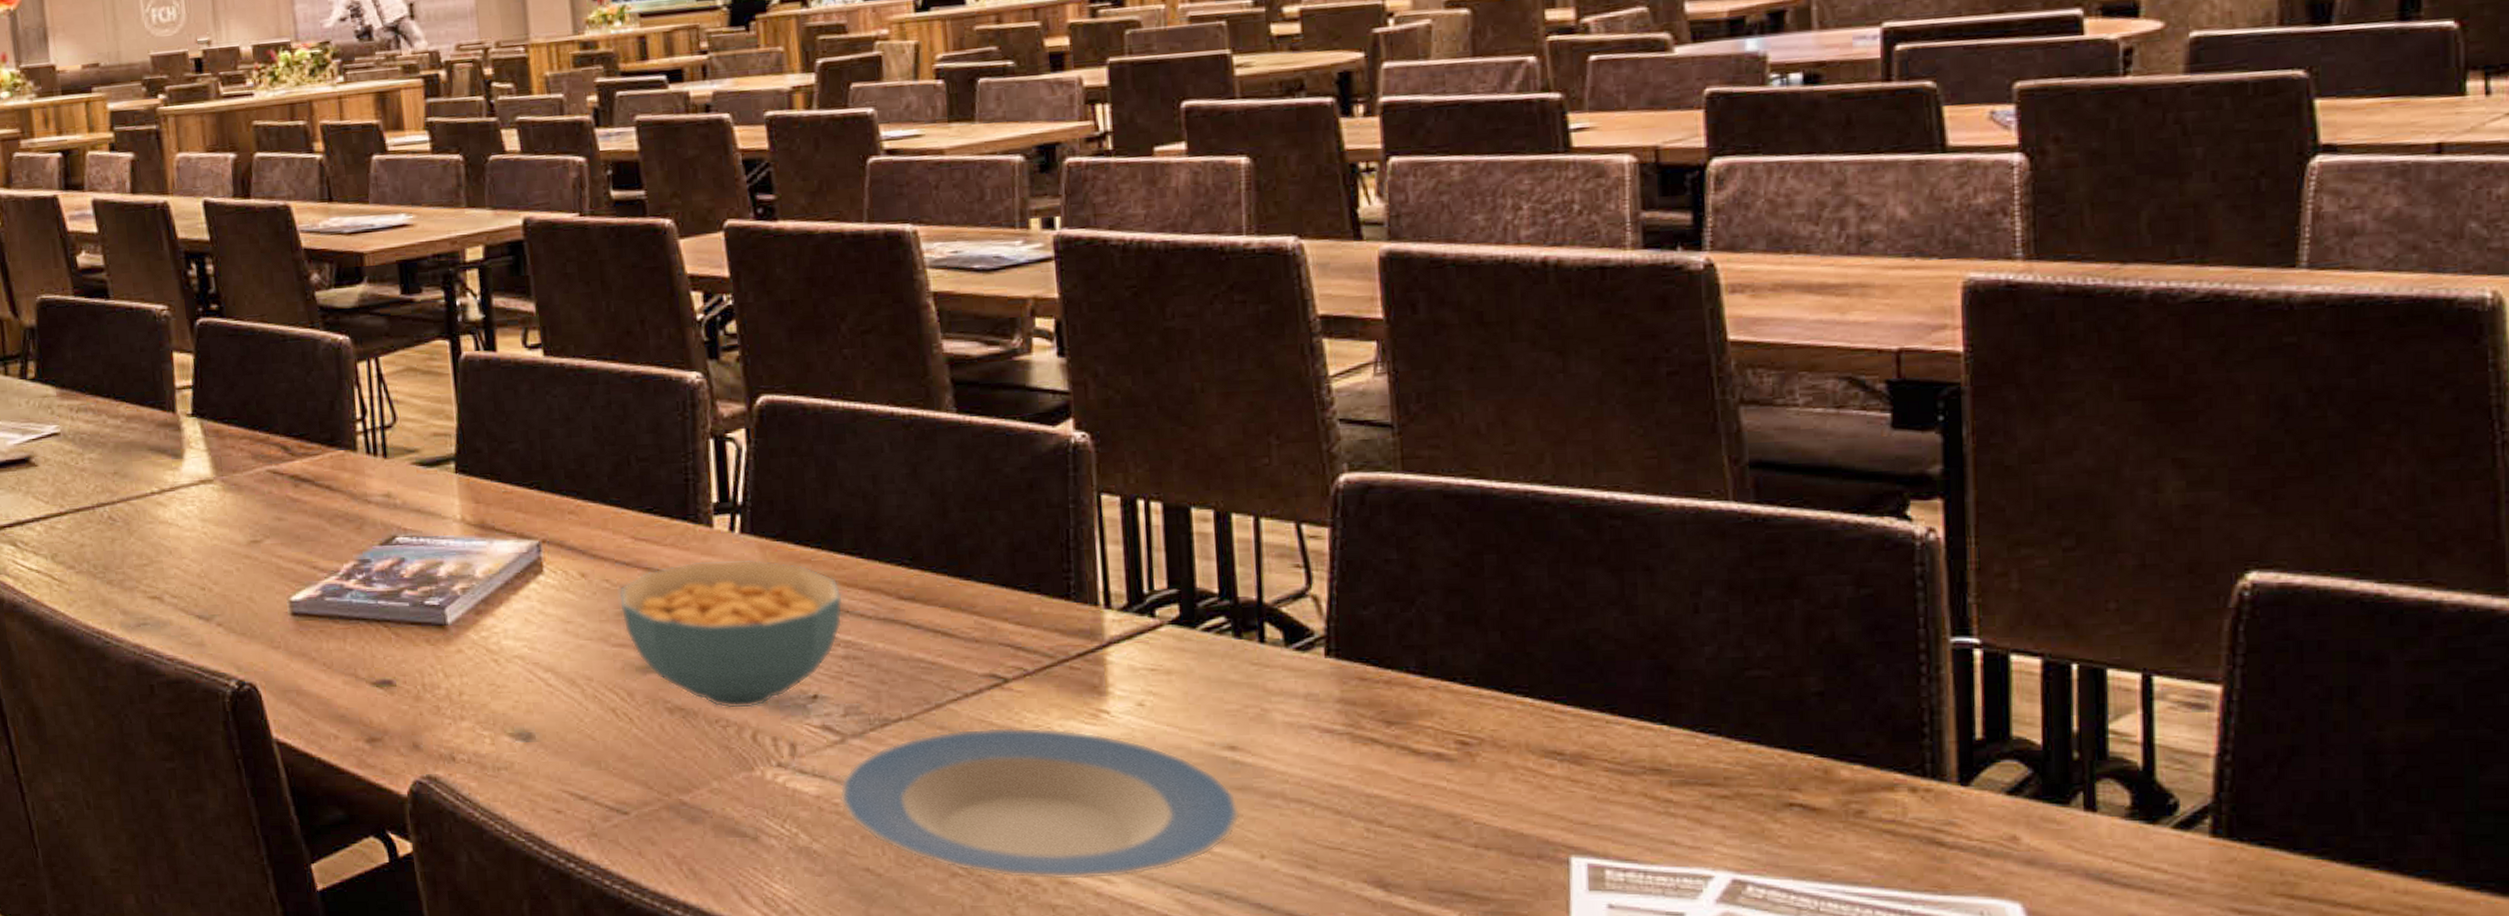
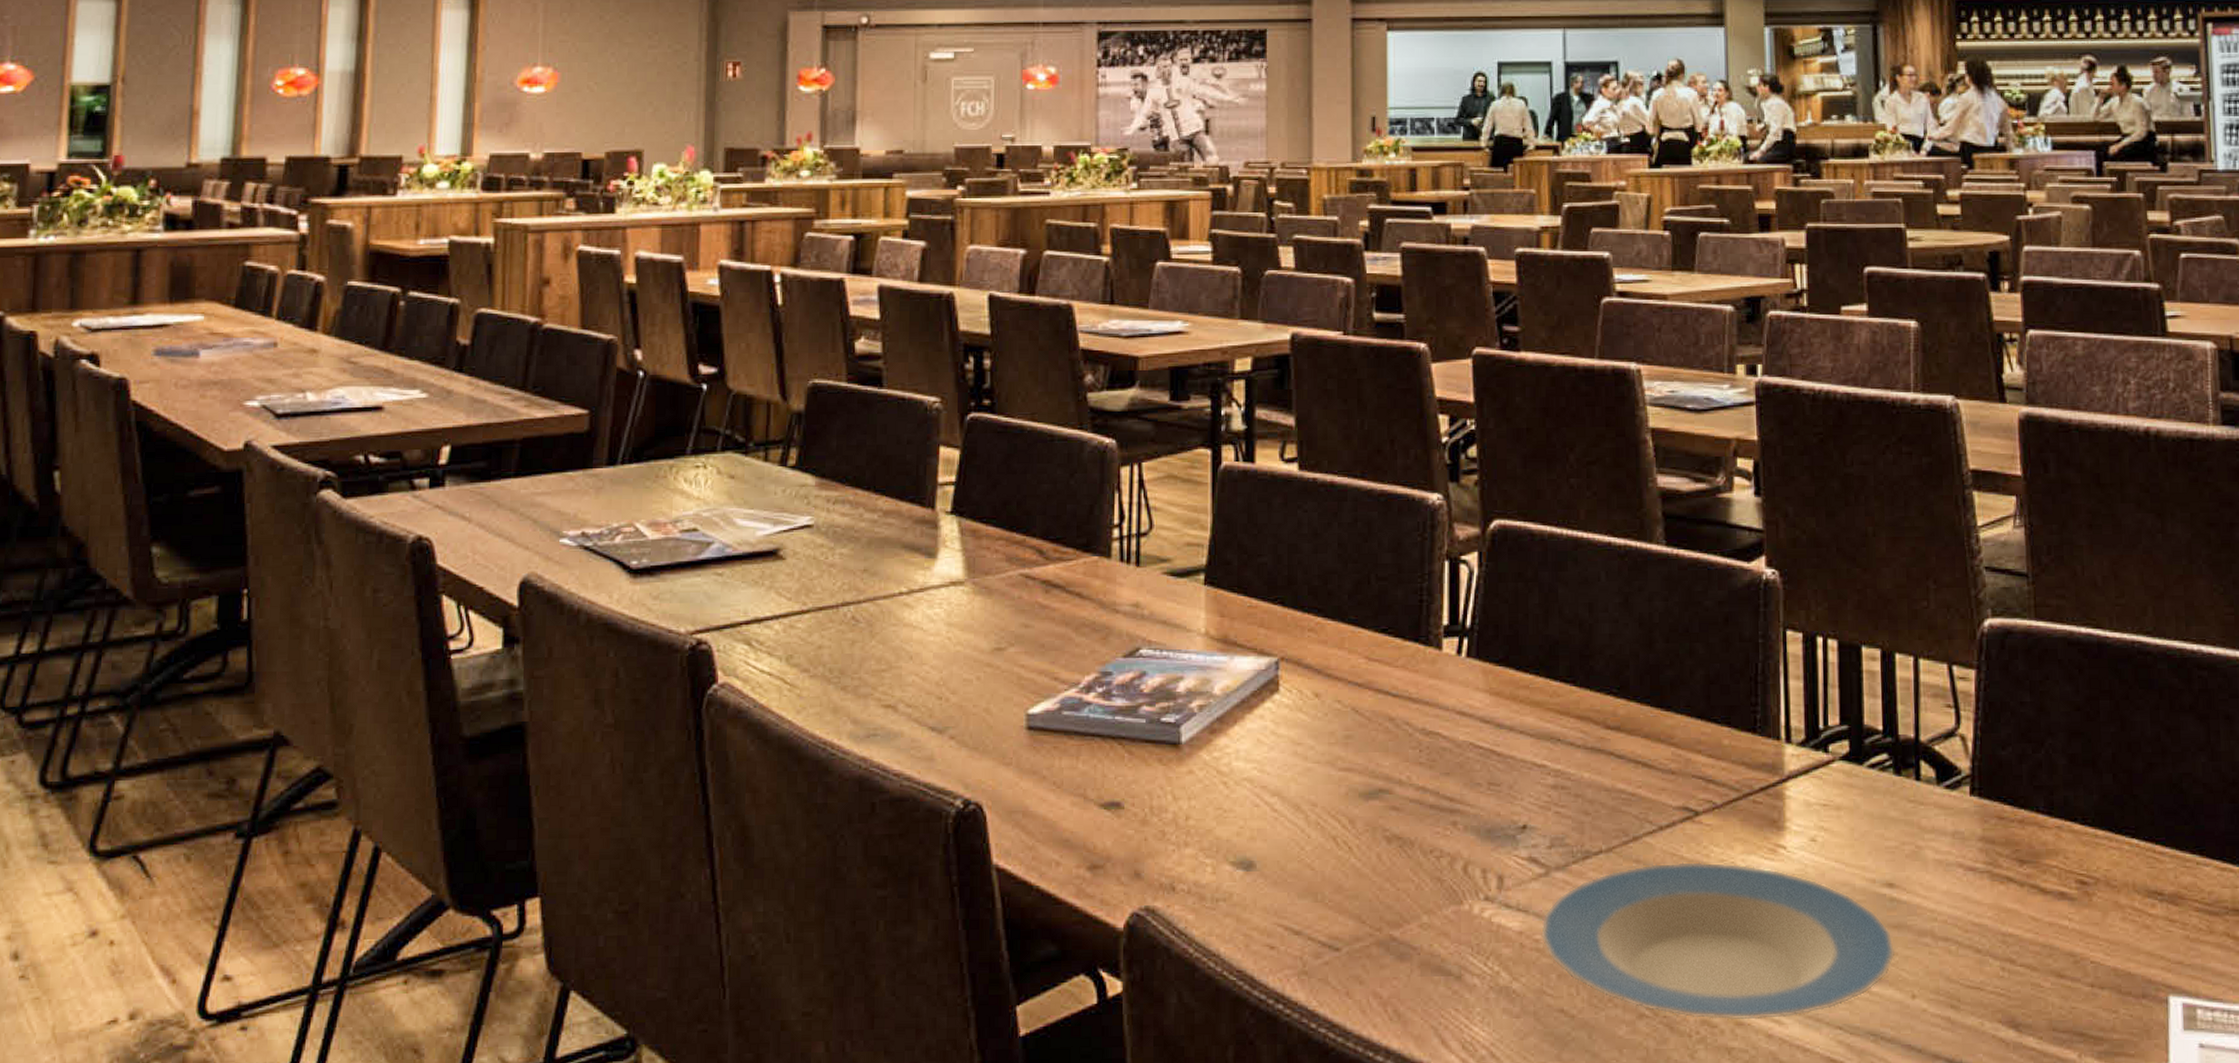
cereal bowl: present [618,559,844,709] -> none [1348,684,1556,839]

